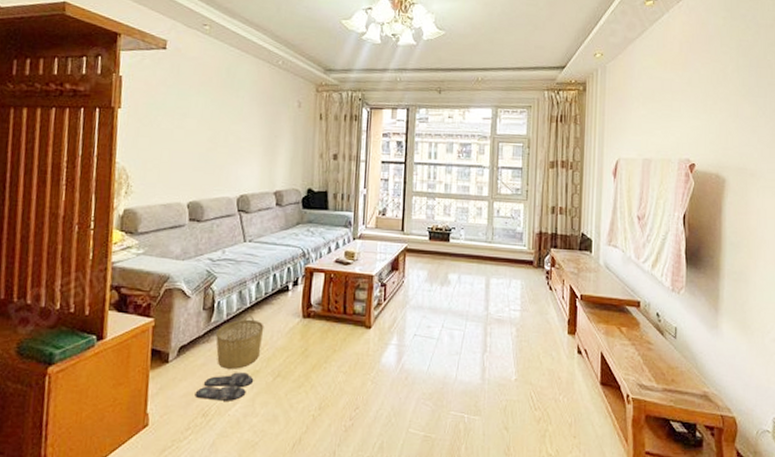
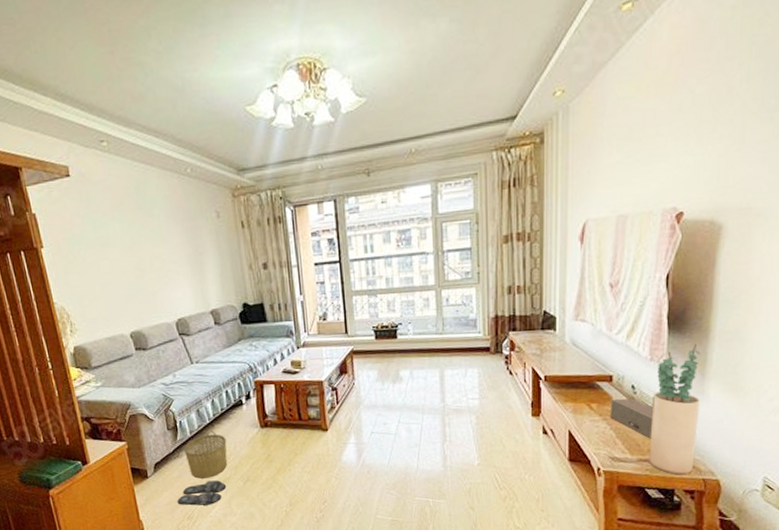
speaker: none [638,324,676,369] -> present [610,398,654,439]
vase: none [673,279,715,409] -> present [649,343,700,475]

